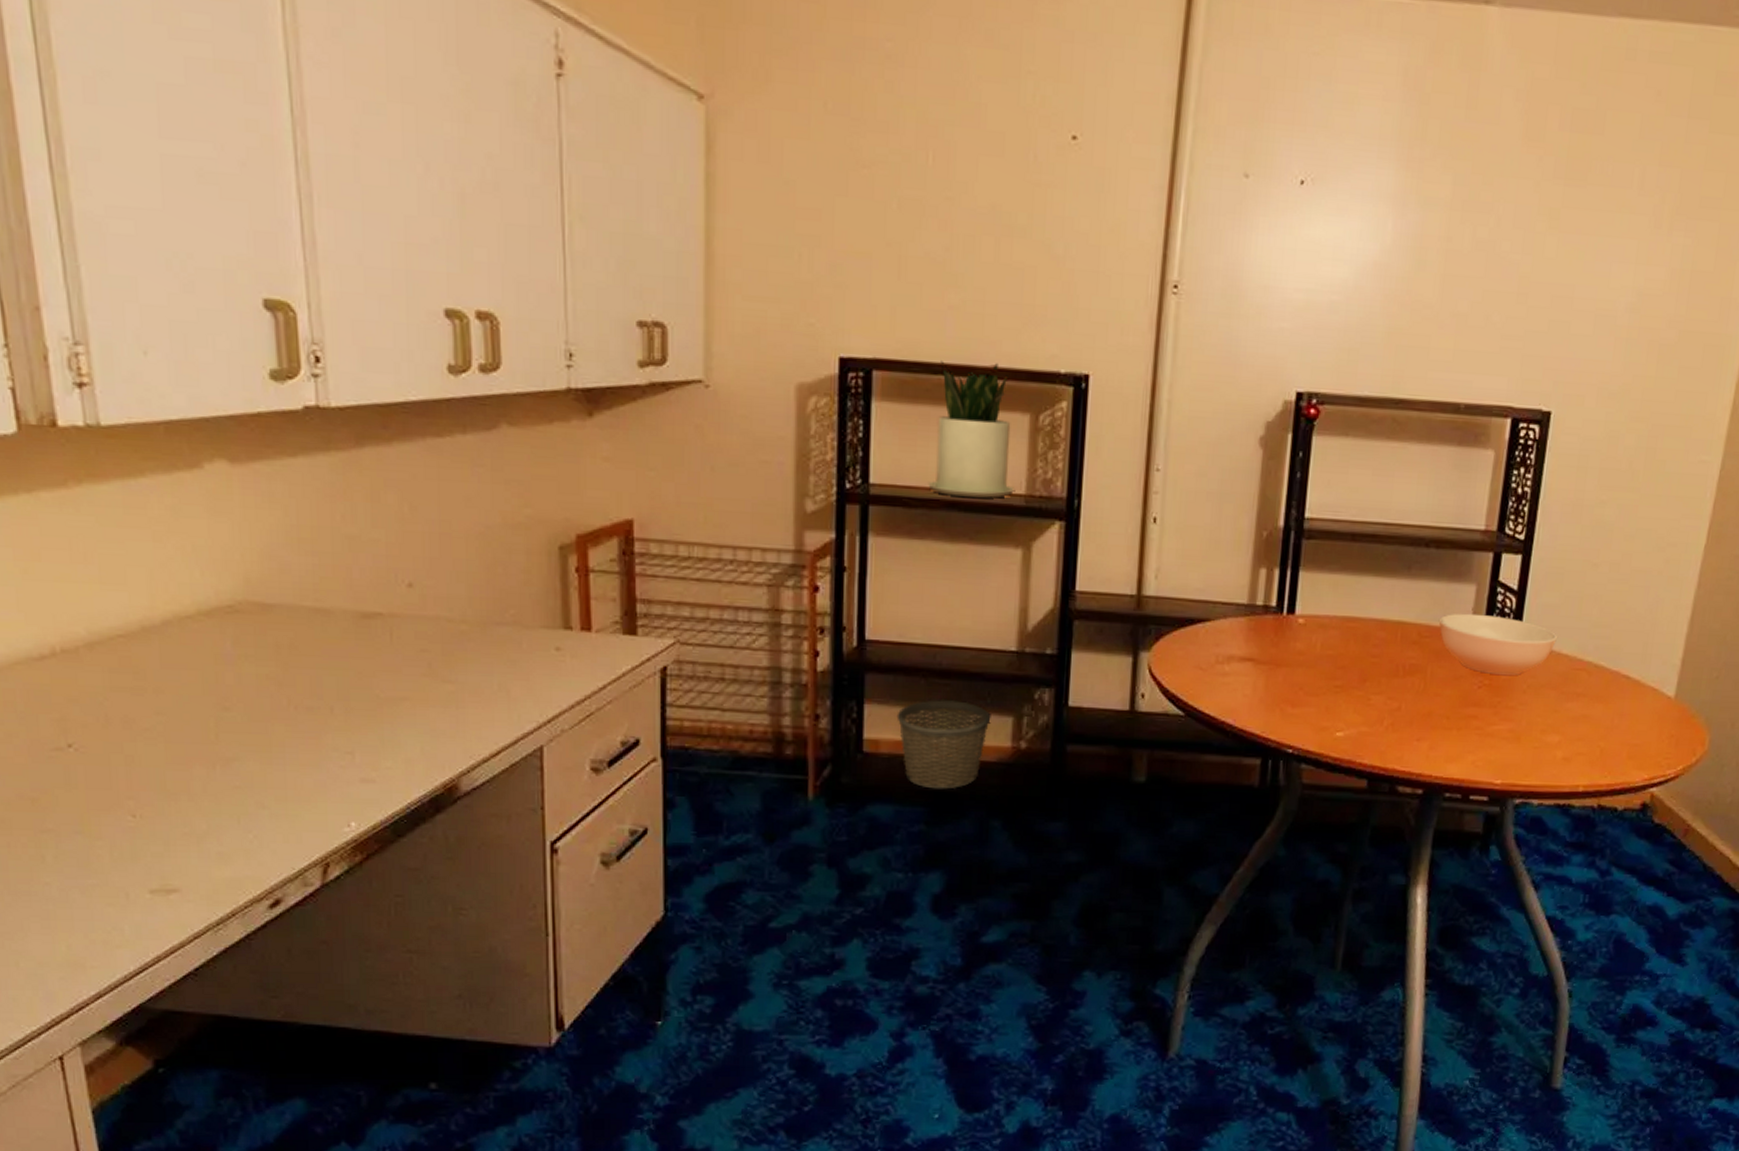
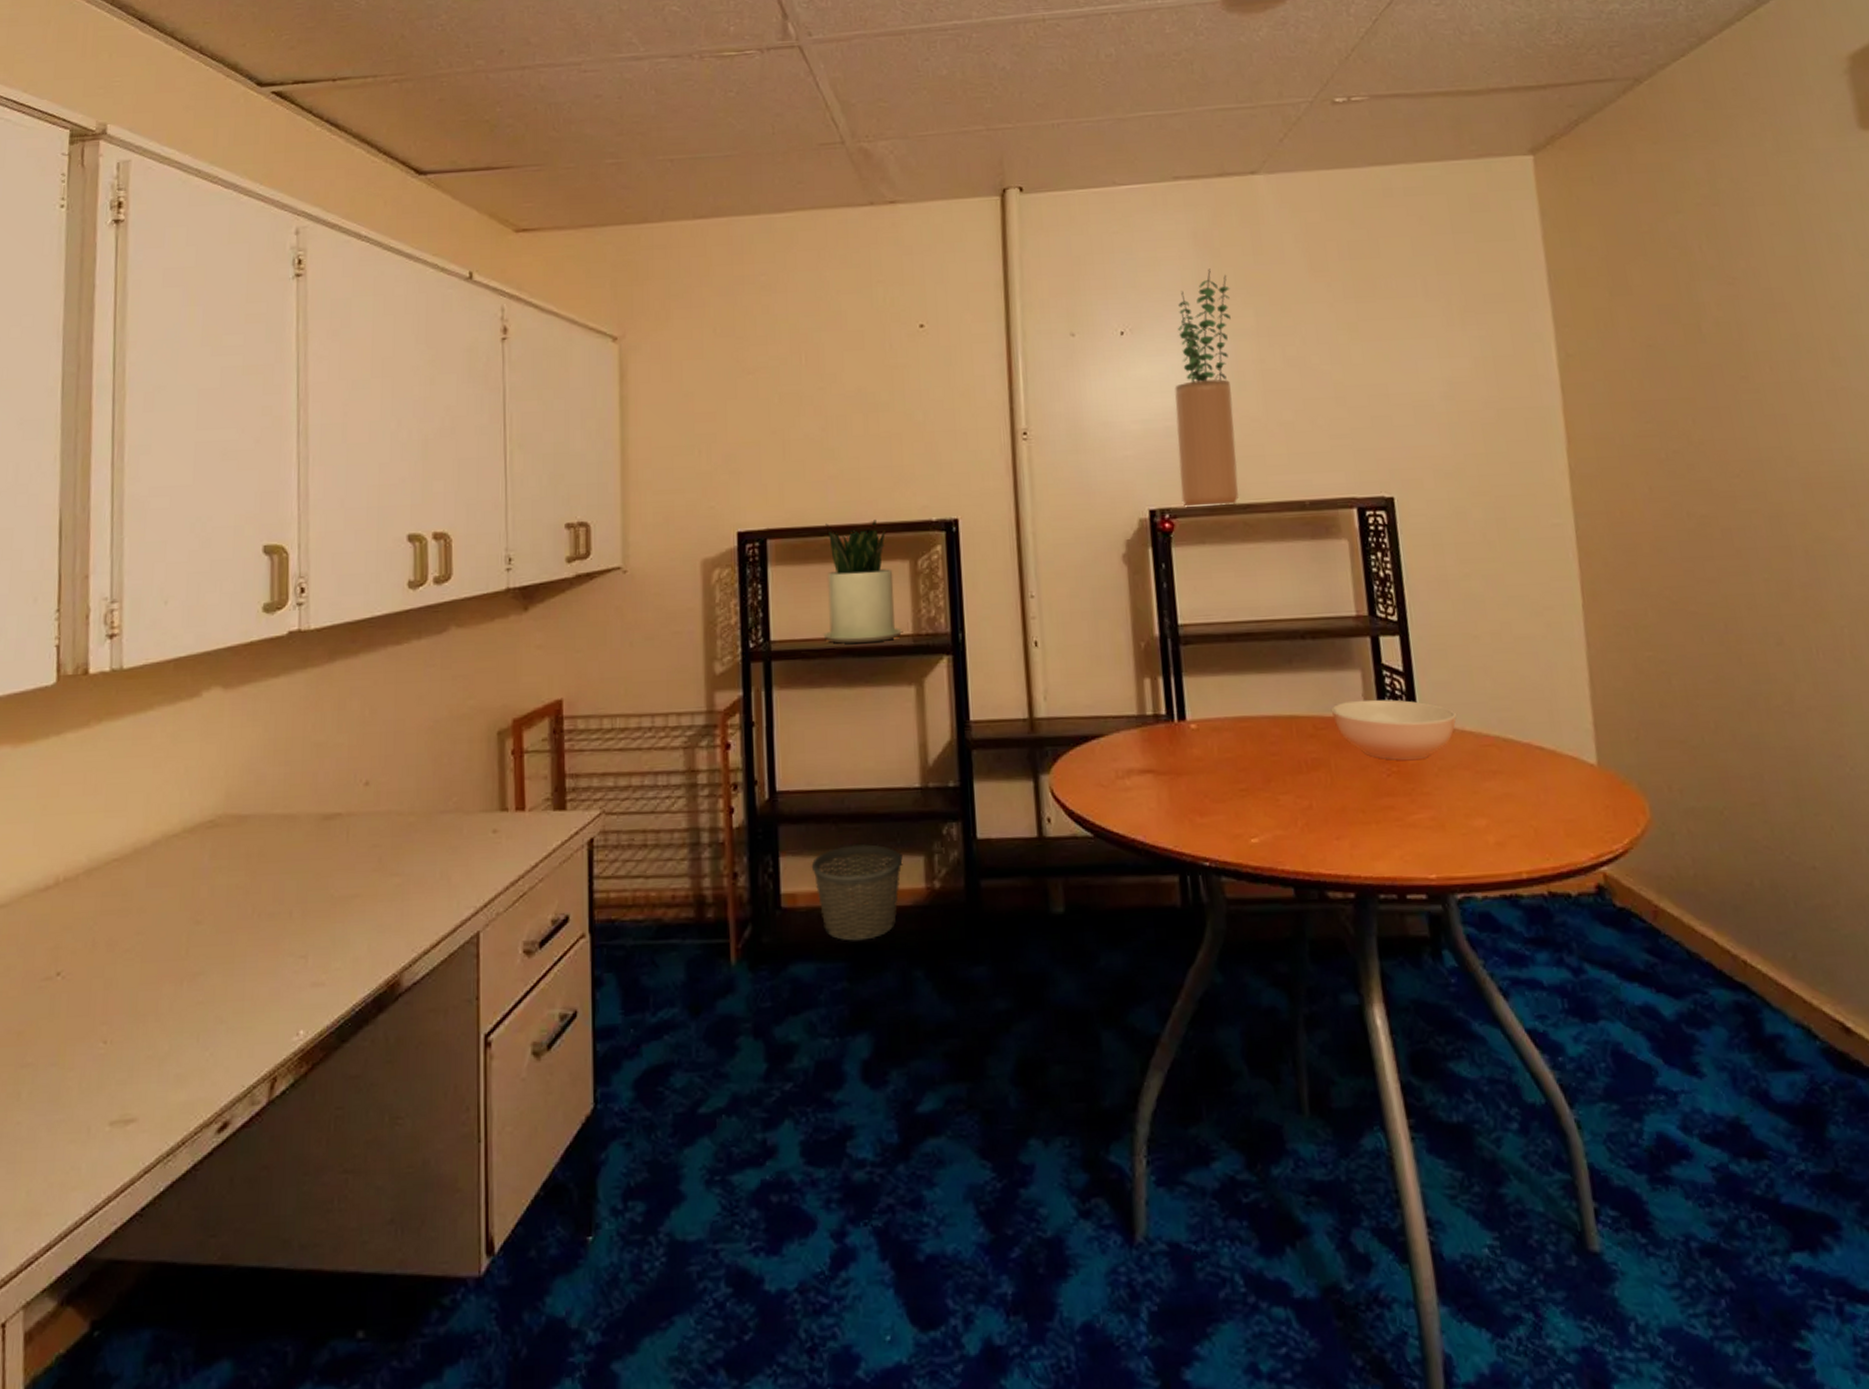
vase: none [1333,117,1432,397] -> present [1175,268,1238,507]

